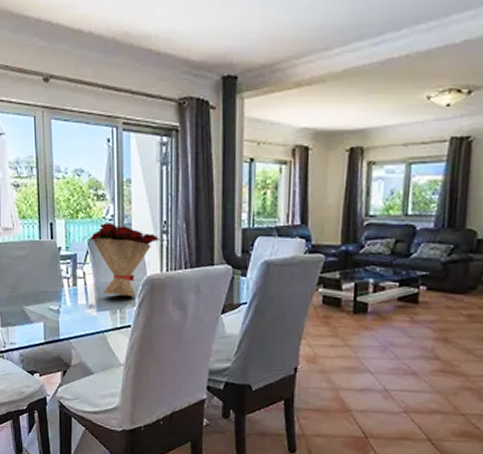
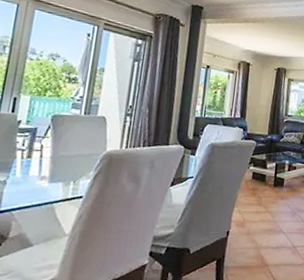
flower bouquet: present [91,223,160,296] -> none [55,102,124,169]

